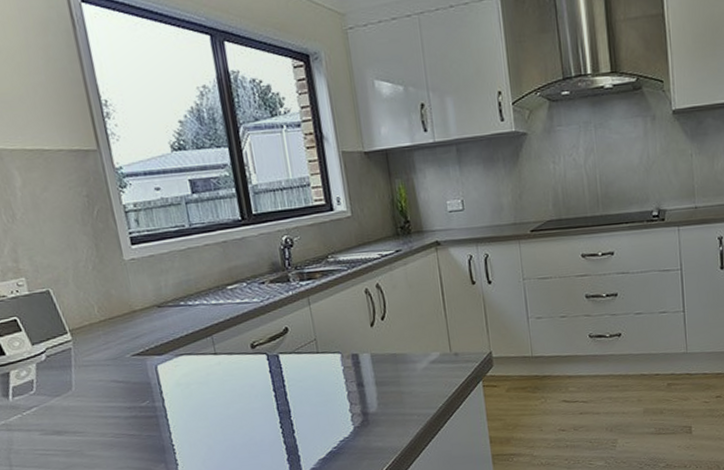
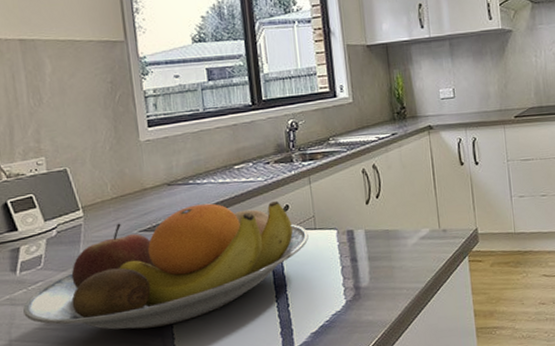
fruit bowl: none [20,323,312,455] -> present [23,200,309,330]

